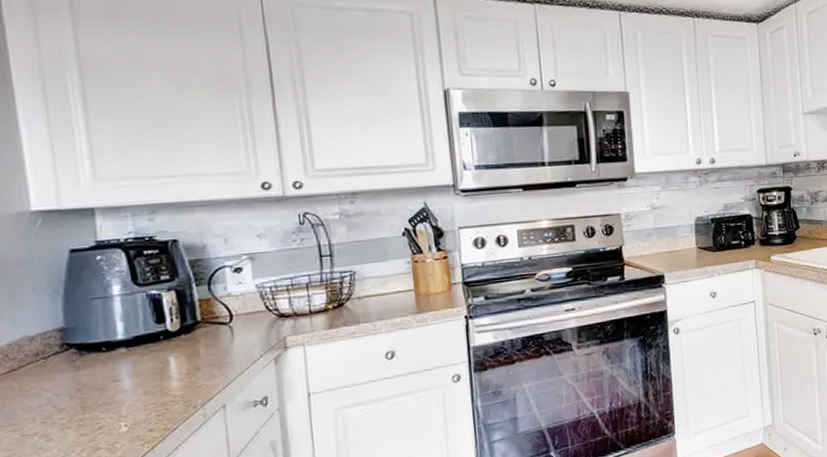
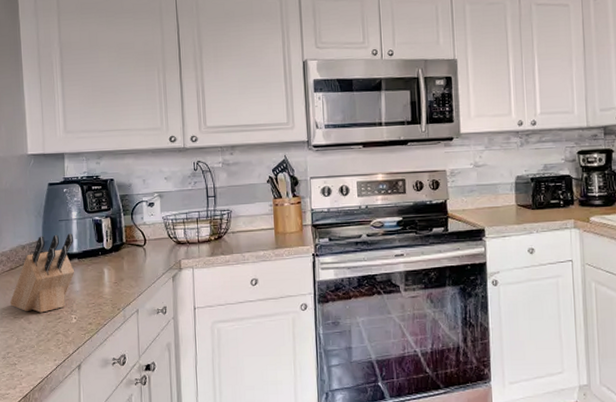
knife block: none [11,314,122,426] -> present [9,233,75,313]

